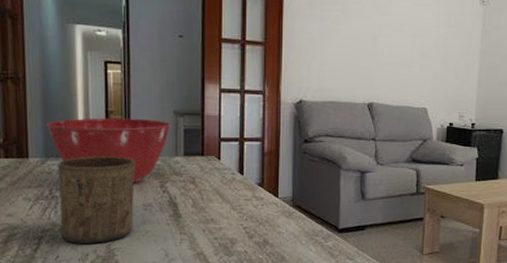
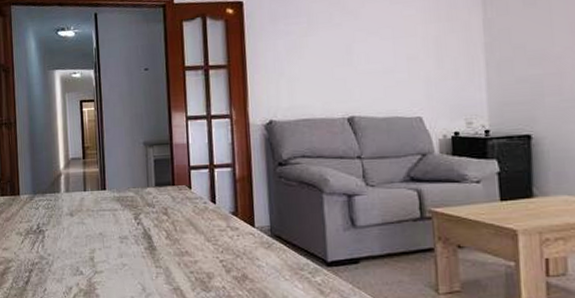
mixing bowl: present [47,117,171,184] -> none [34,152,142,217]
cup: present [58,156,135,243] -> none [43,190,111,277]

